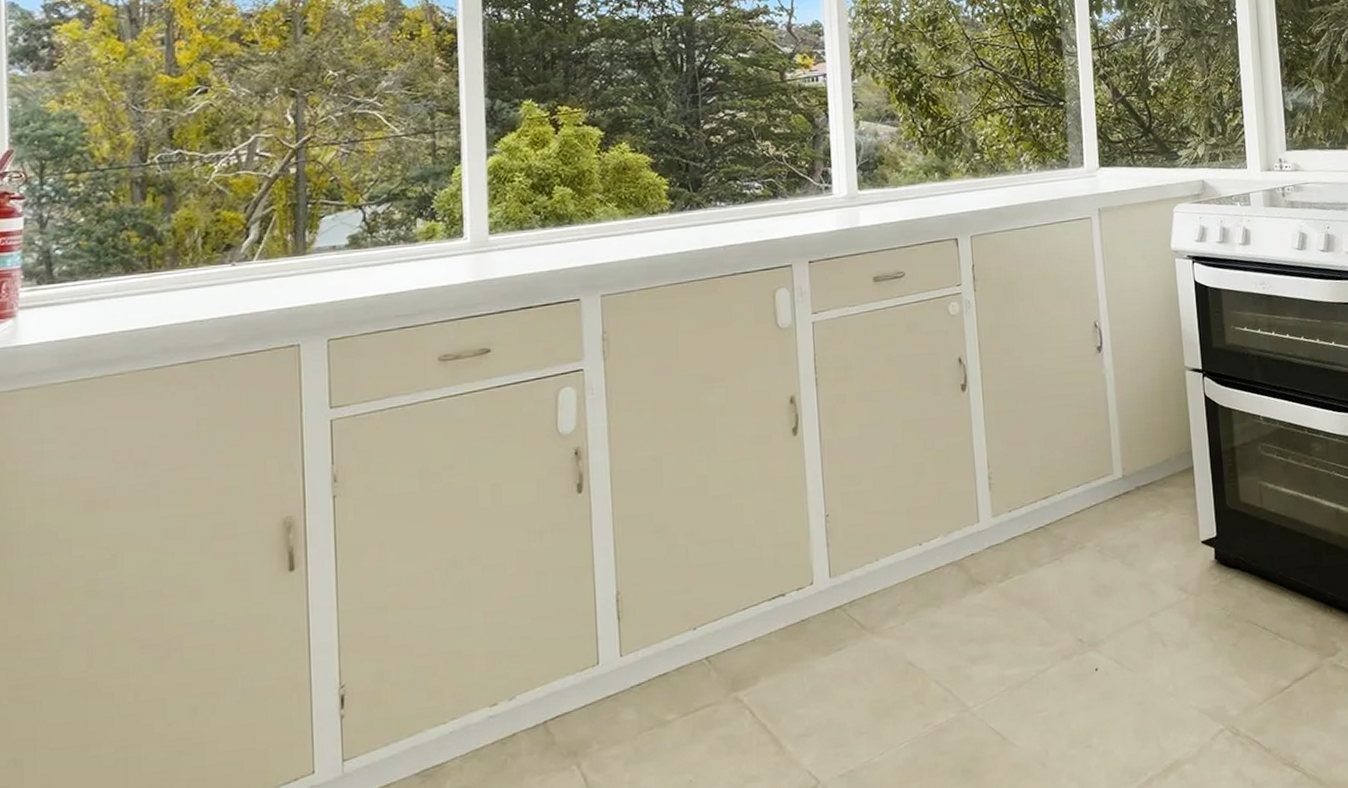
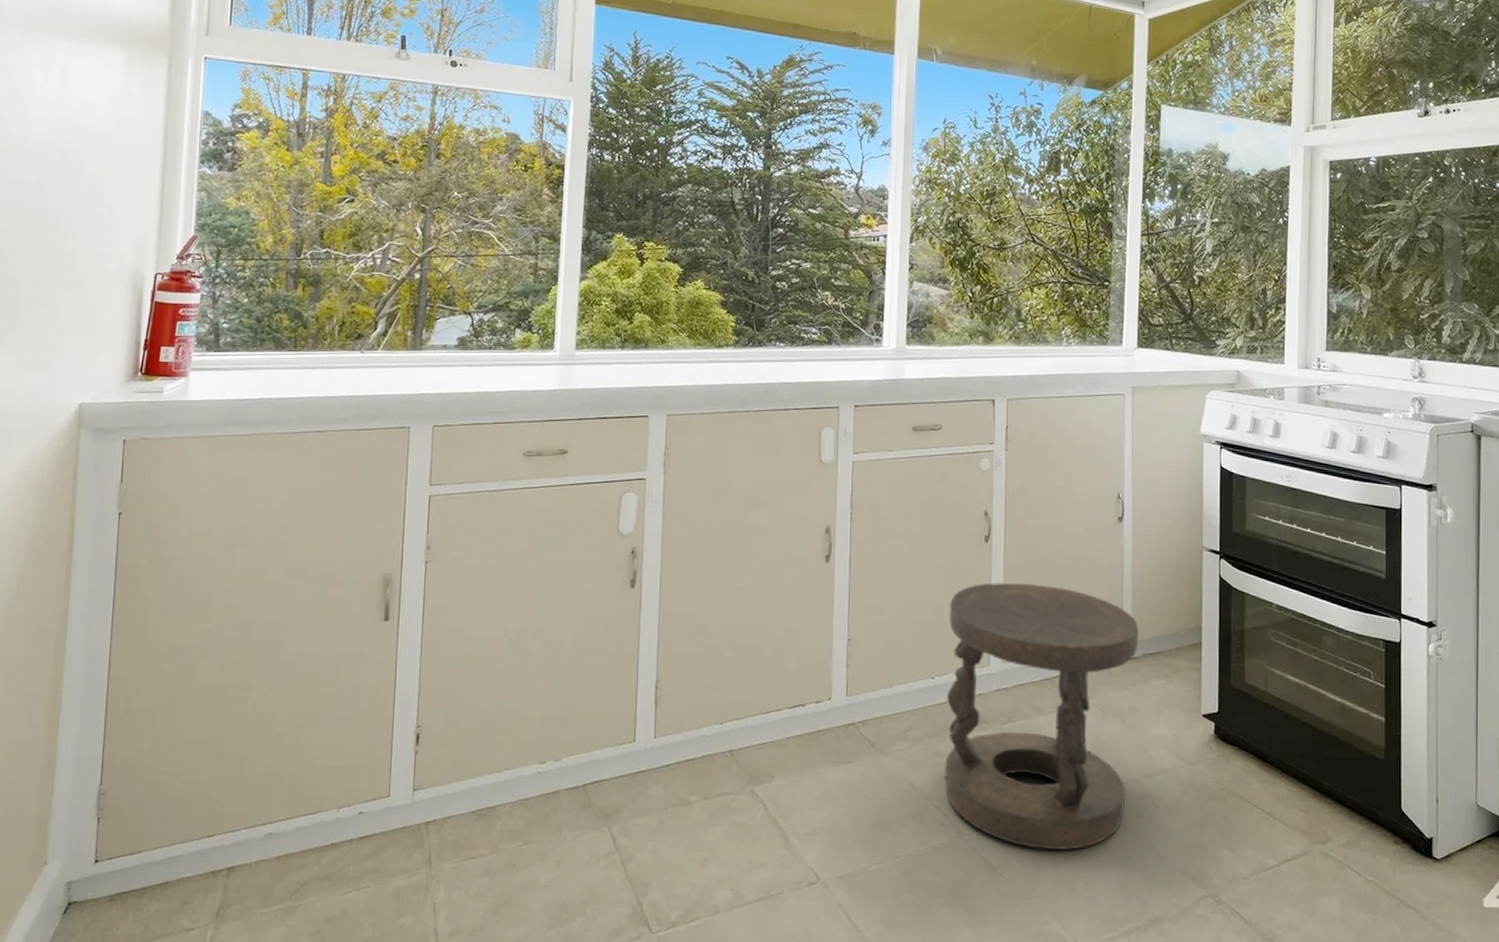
stool: none [931,428,1134,710] -> present [944,582,1139,850]

